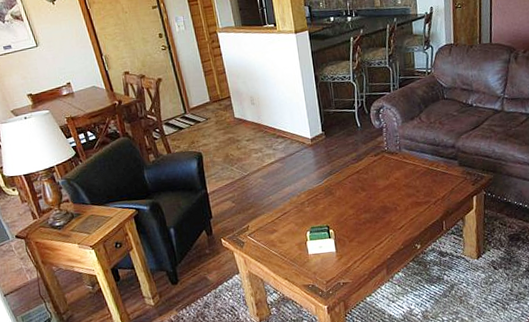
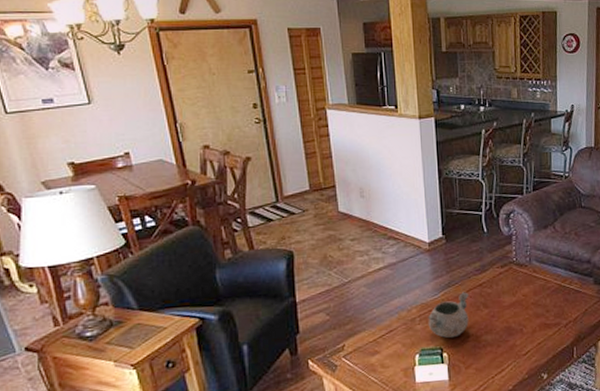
decorative bowl: none [315,178,350,217] -> present [428,292,469,338]

